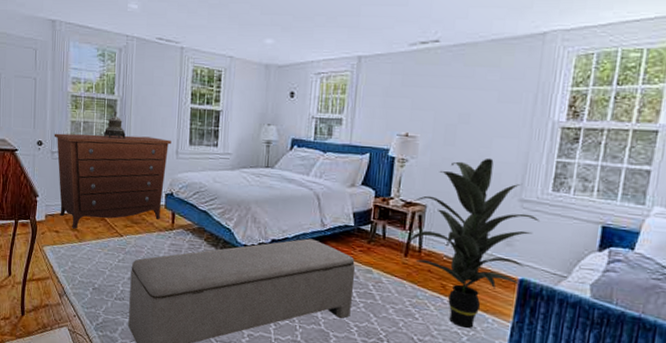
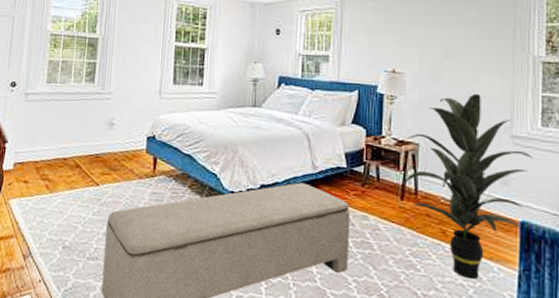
dresser: present [54,133,171,229] -> none [29,73,154,178]
decorative urn: present [103,111,126,139] -> none [82,49,106,79]

